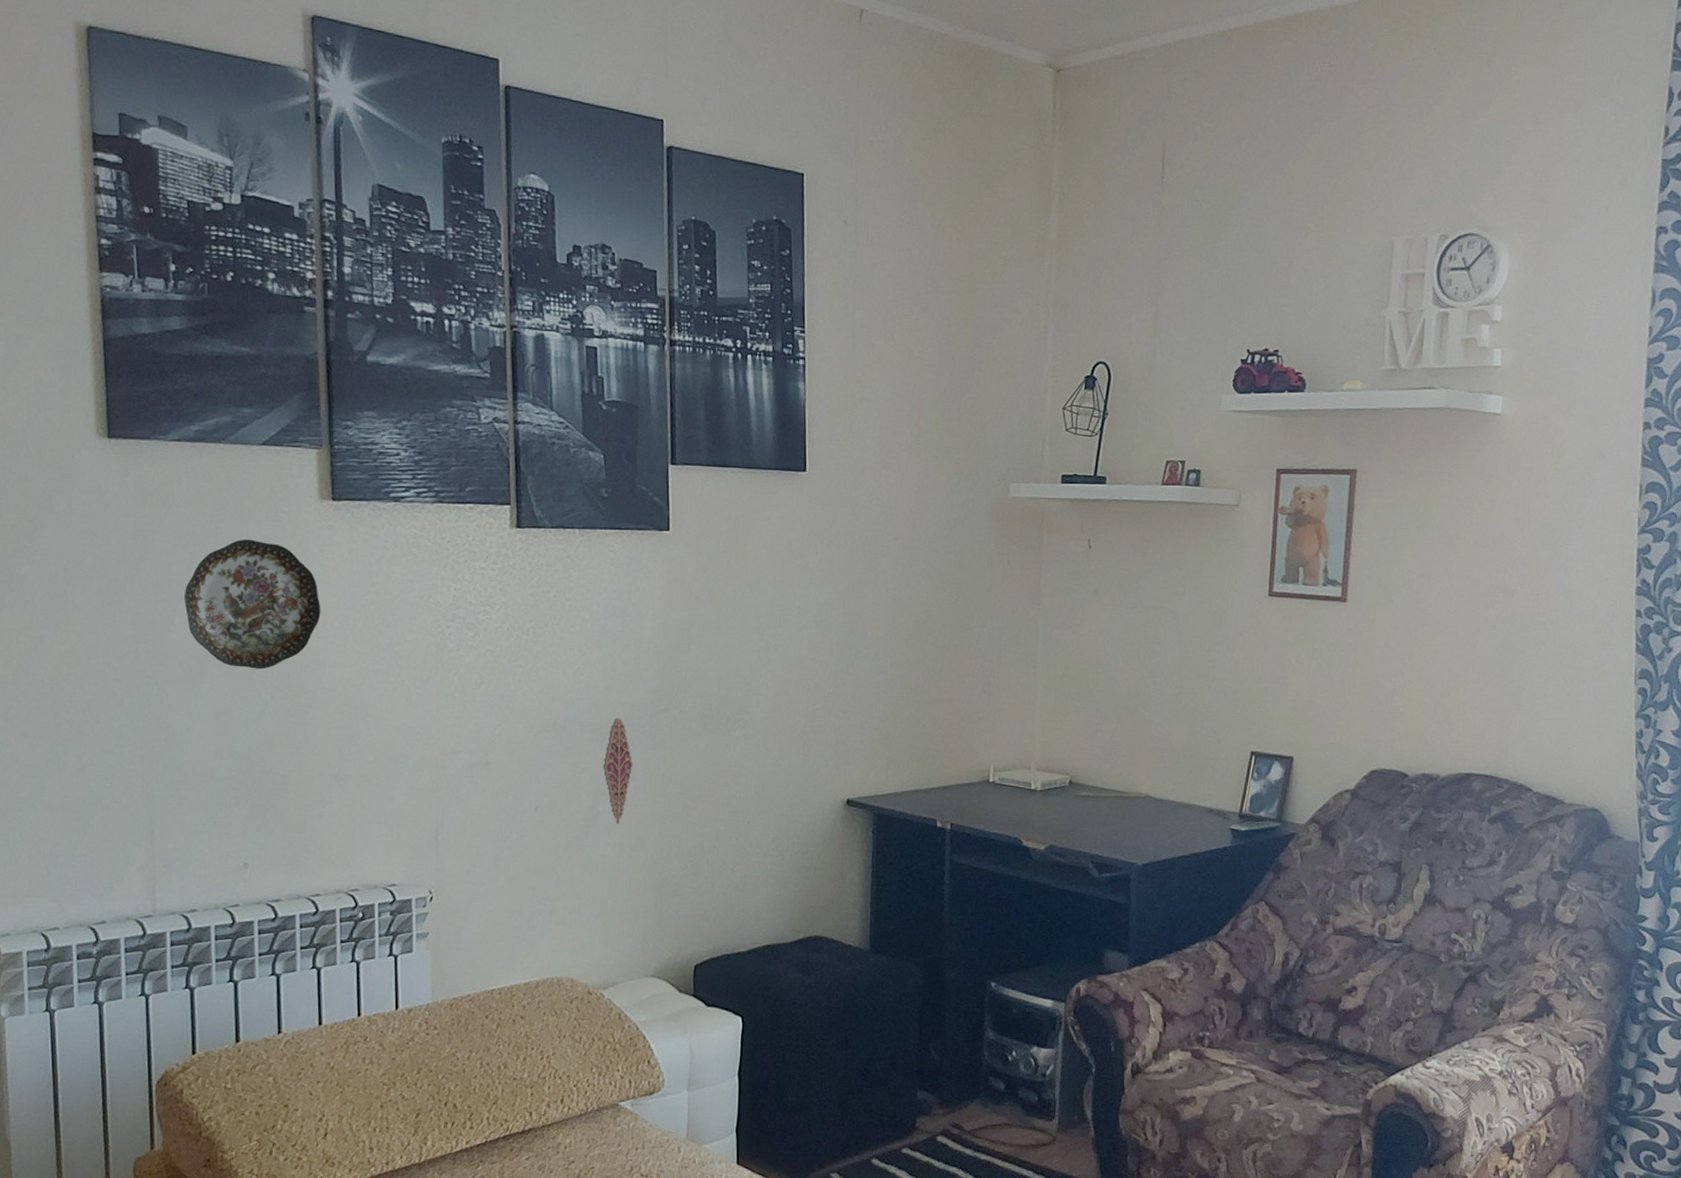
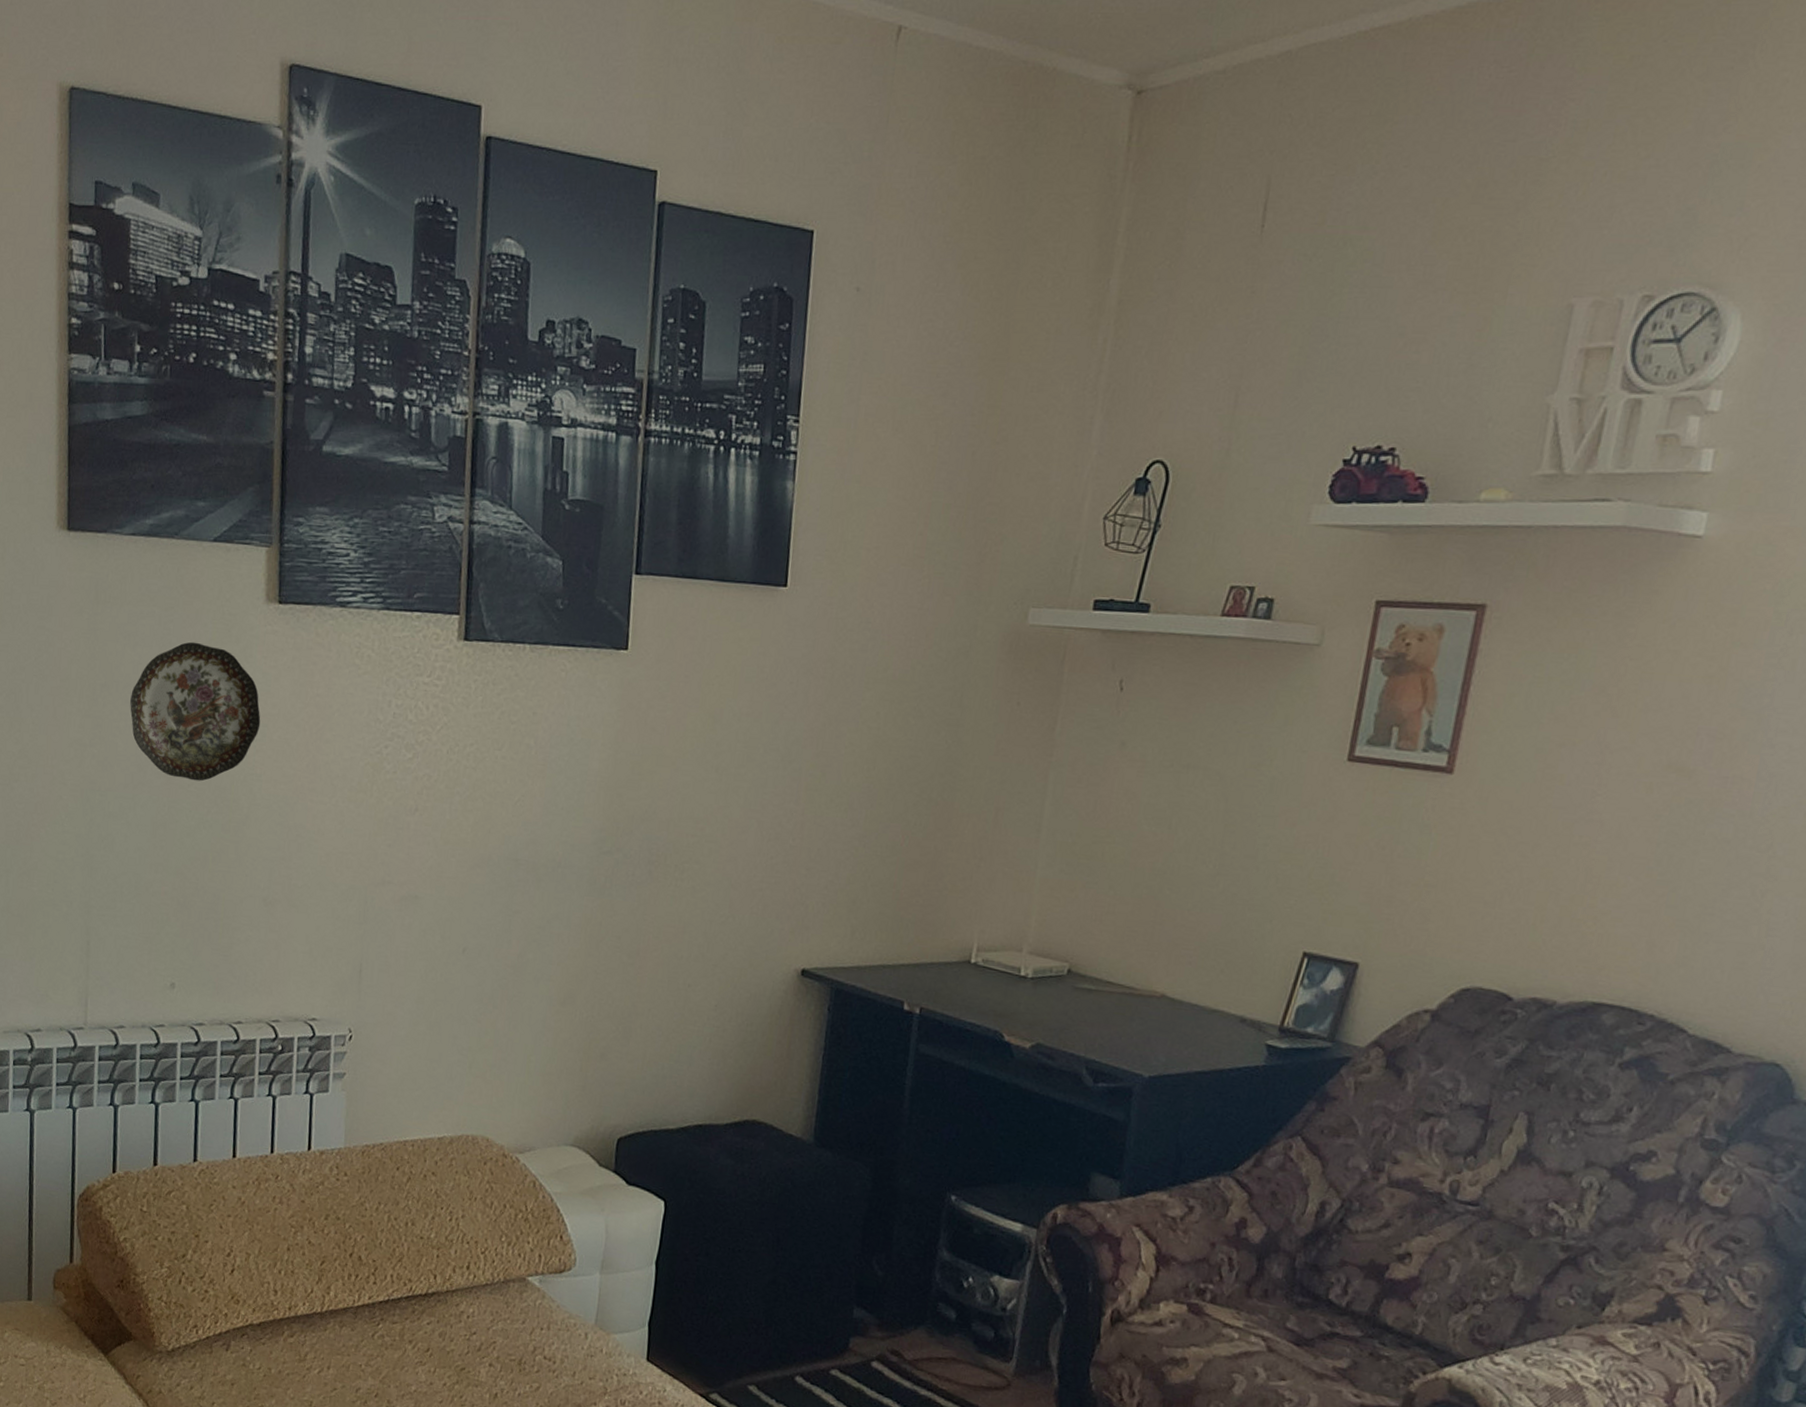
decorative ornament: present [603,718,633,824] -> none [536,857,569,975]

